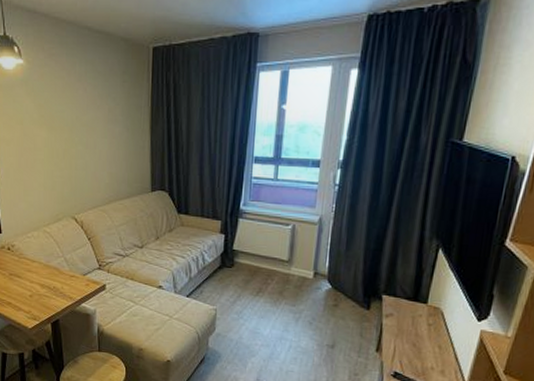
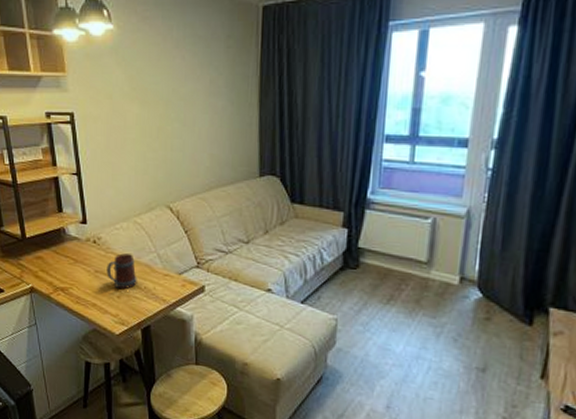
mug: none [20,258,47,290] -> present [107,253,137,290]

